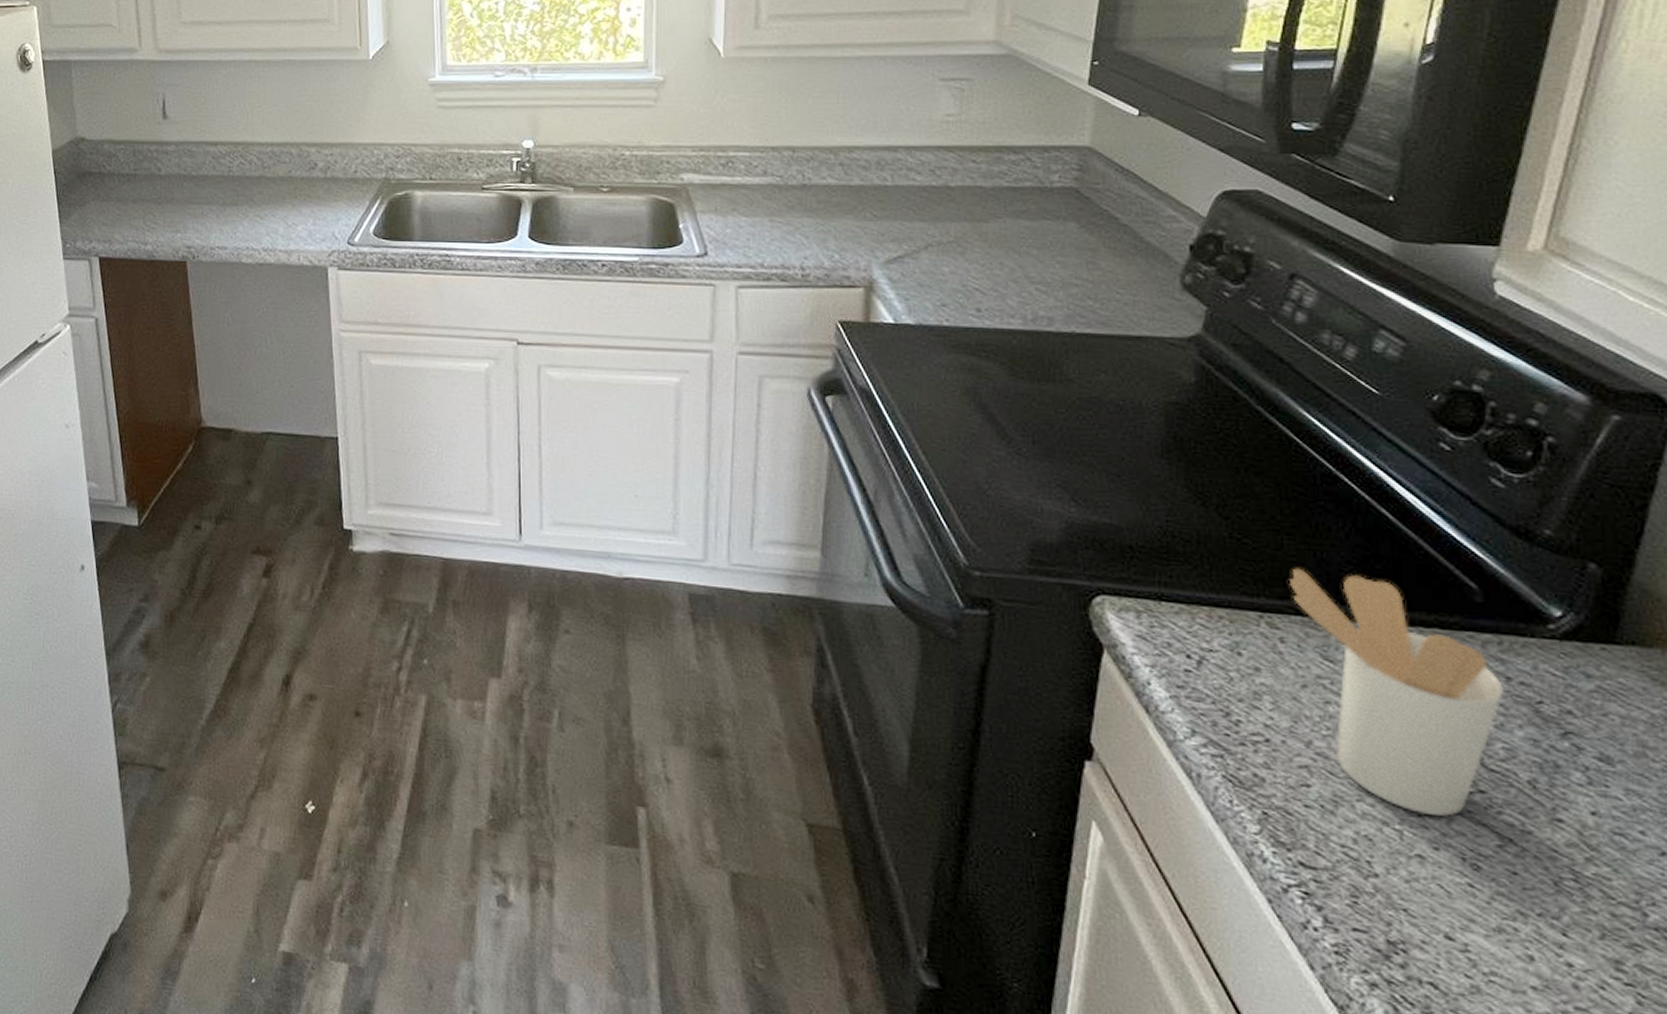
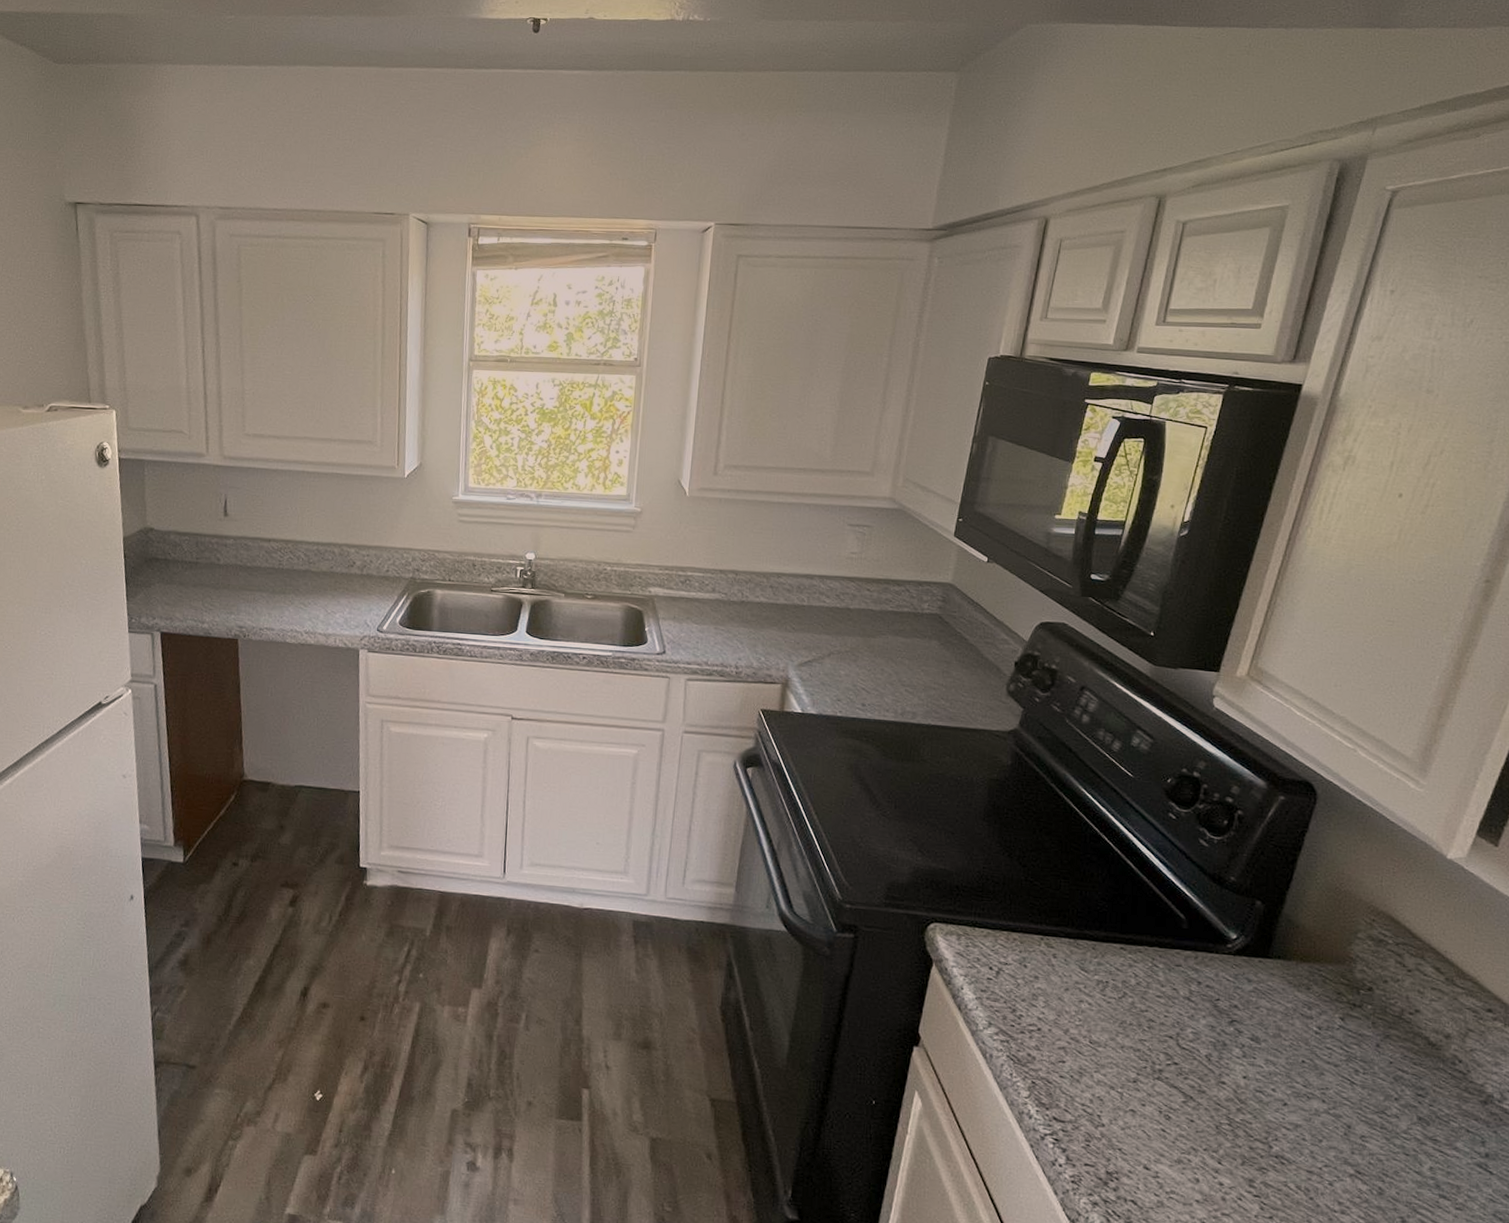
utensil holder: present [1290,568,1503,816] -> none [1063,903,1195,1082]

